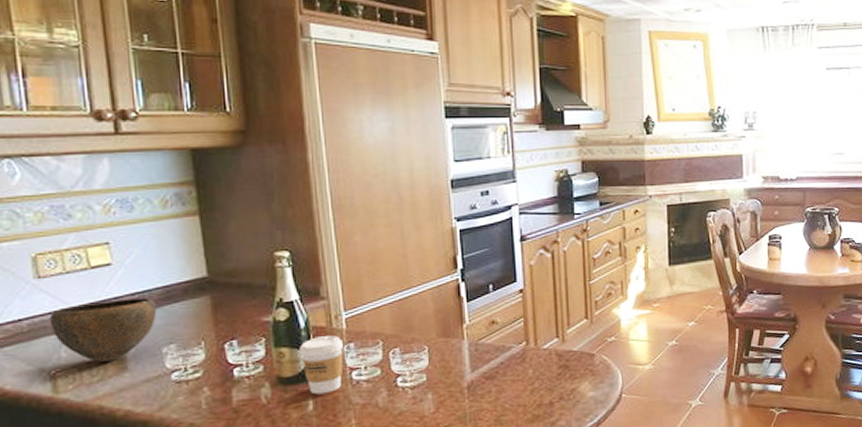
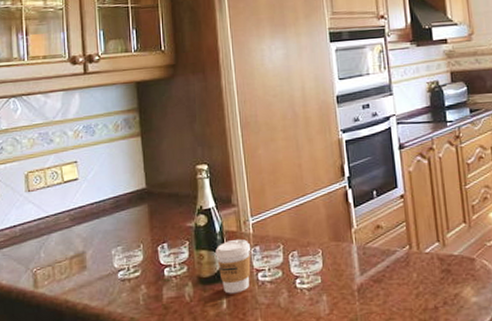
bowl: present [49,298,157,362] -> none [34,207,109,262]

